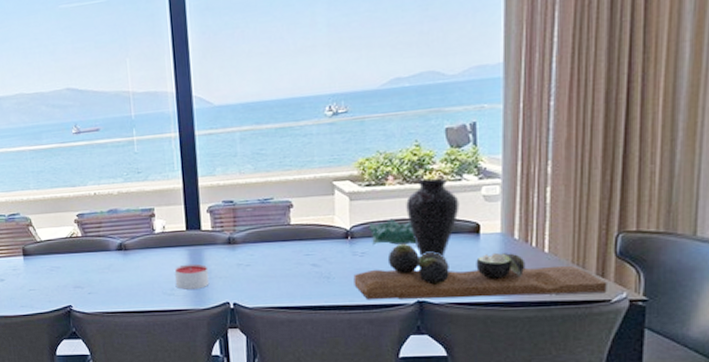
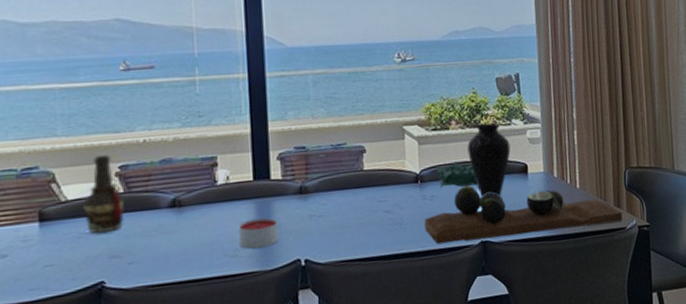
bottle: none [52,205,84,268] -> present [83,155,125,234]

